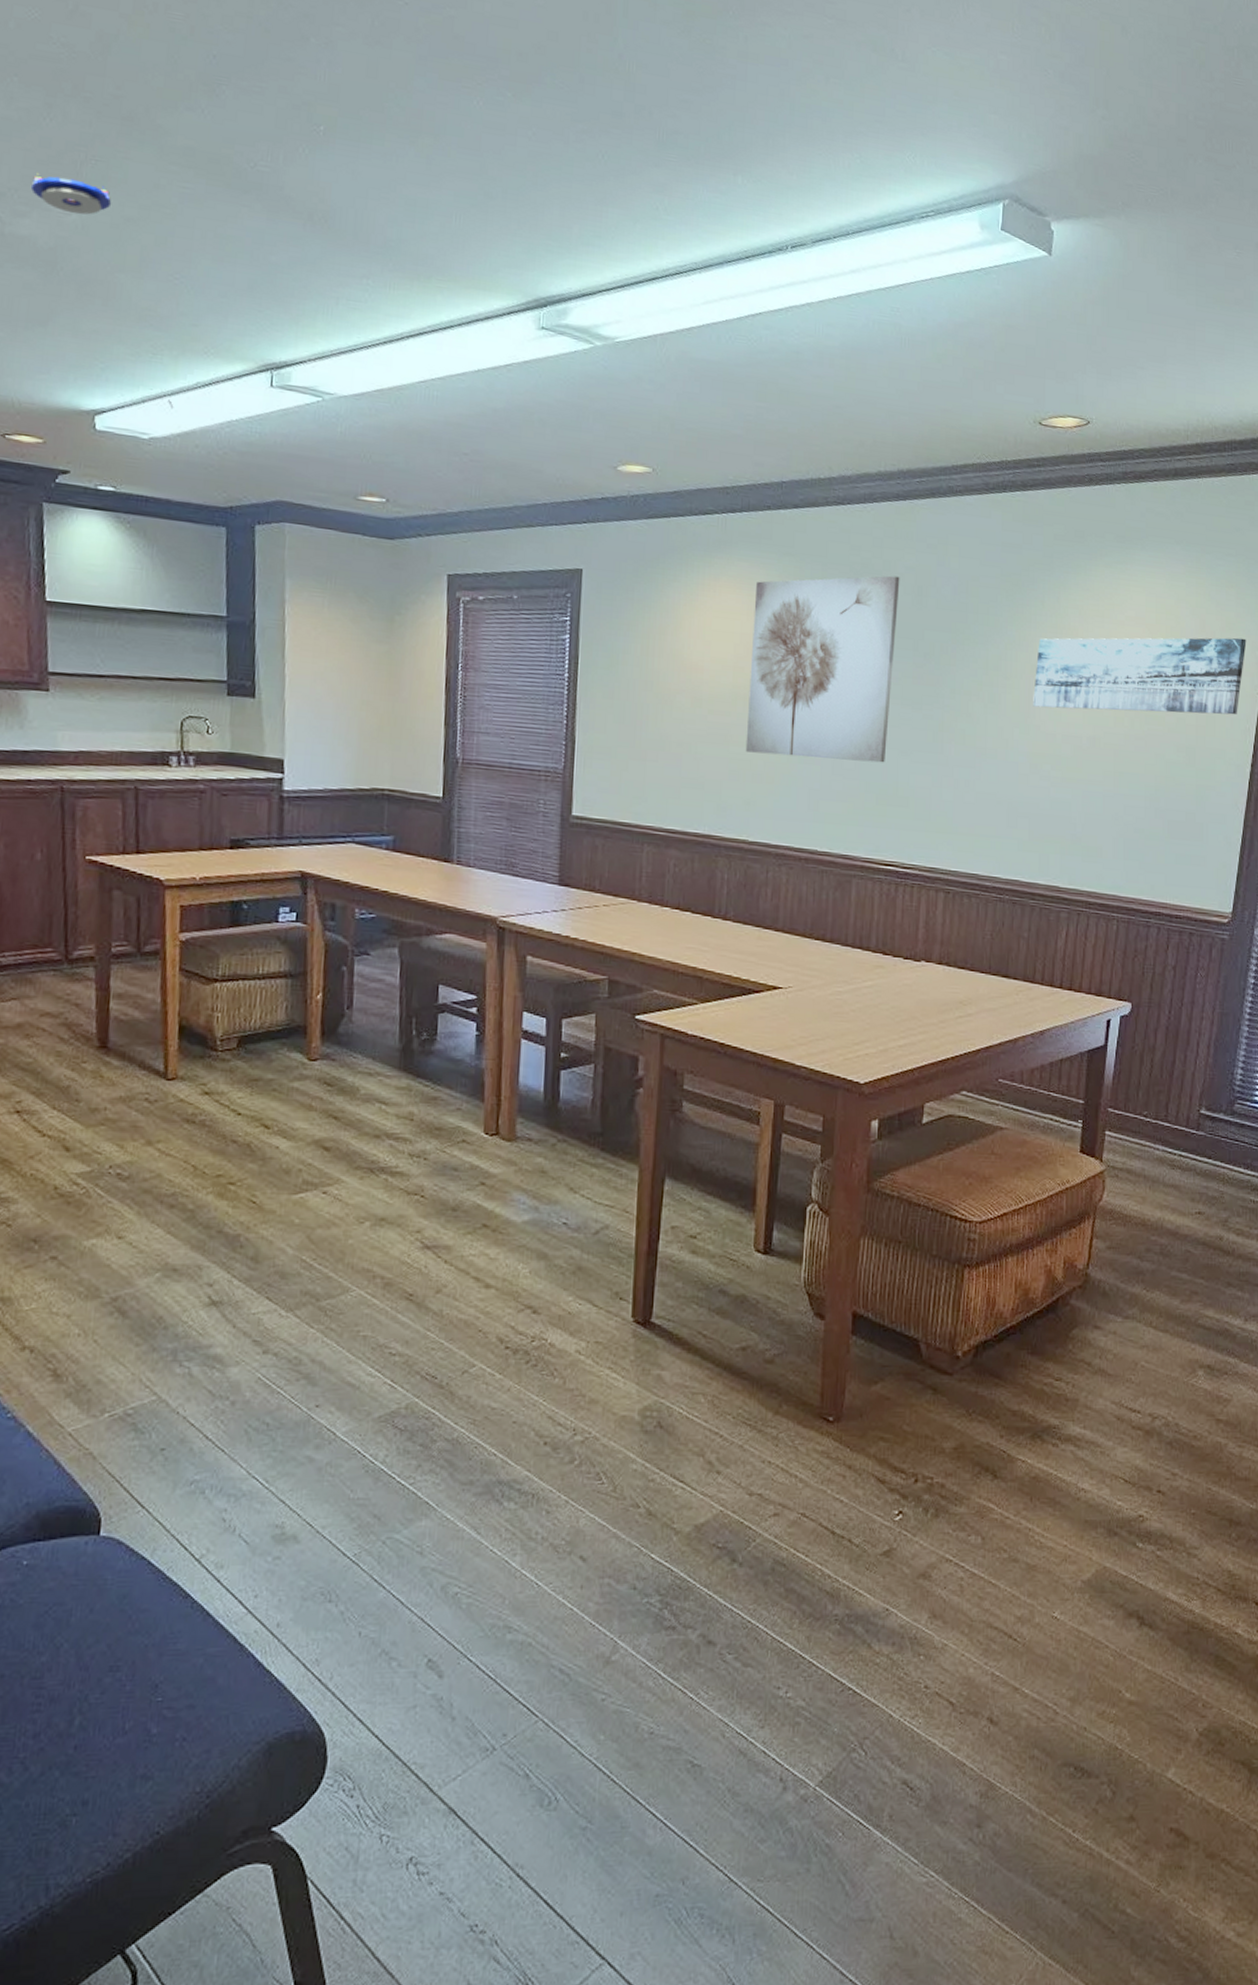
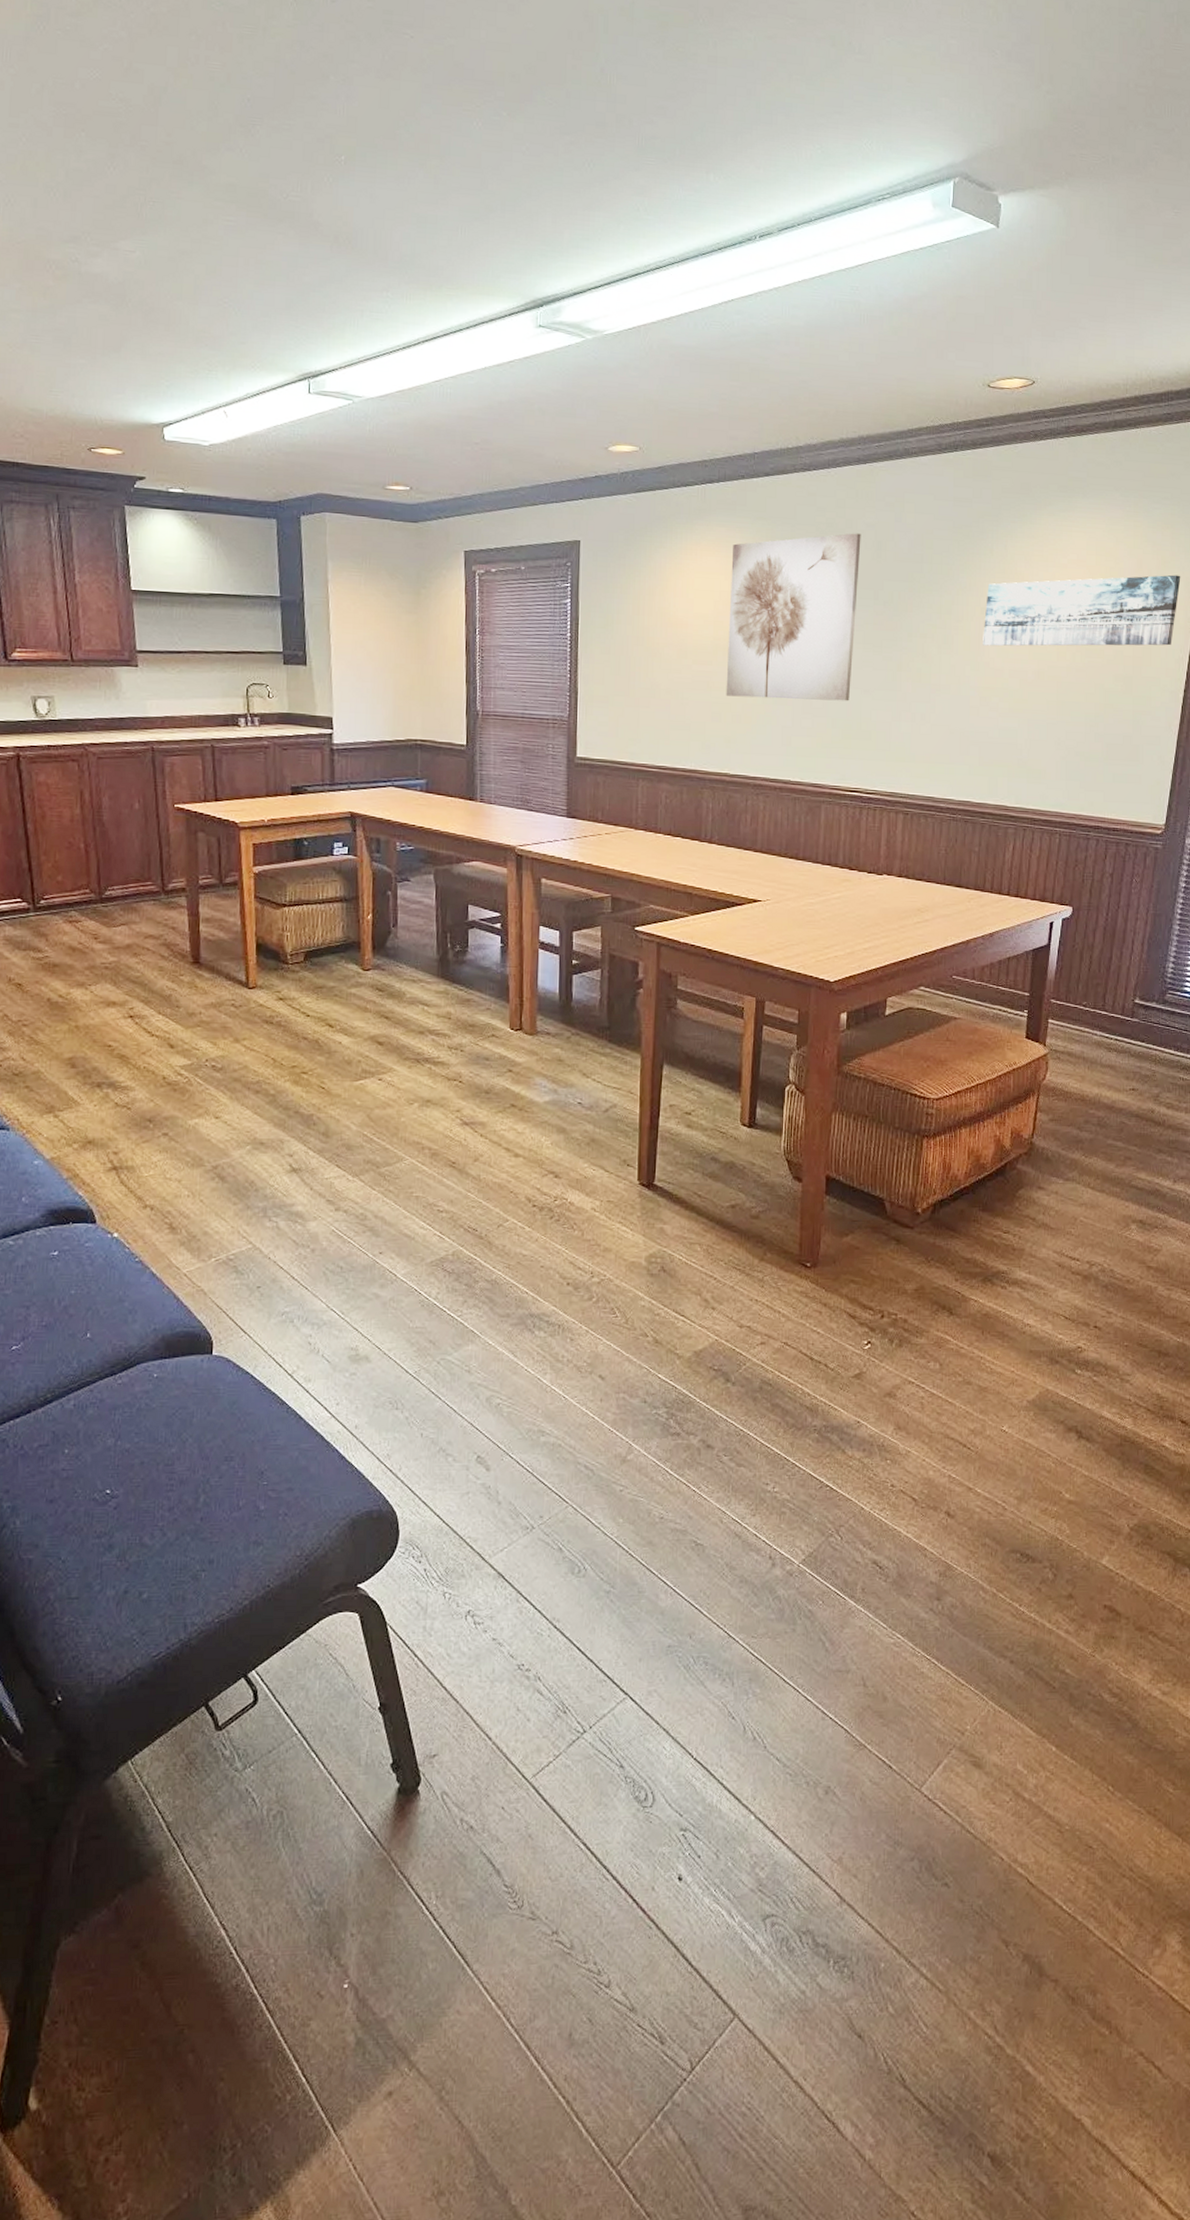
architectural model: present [30,173,112,215] -> none [100,217,169,252]

